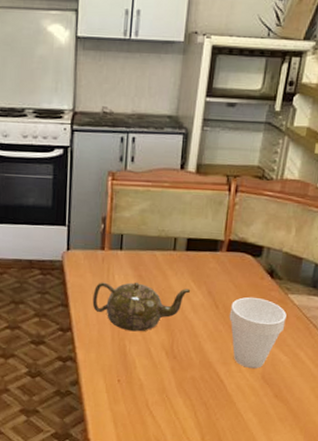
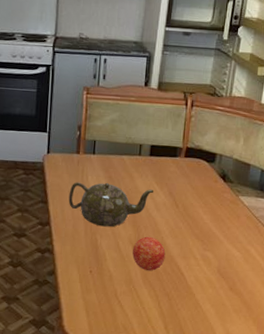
apple: none [166,341,203,379] -> present [132,236,166,271]
cup: present [229,297,287,368] -> none [188,197,238,263]

